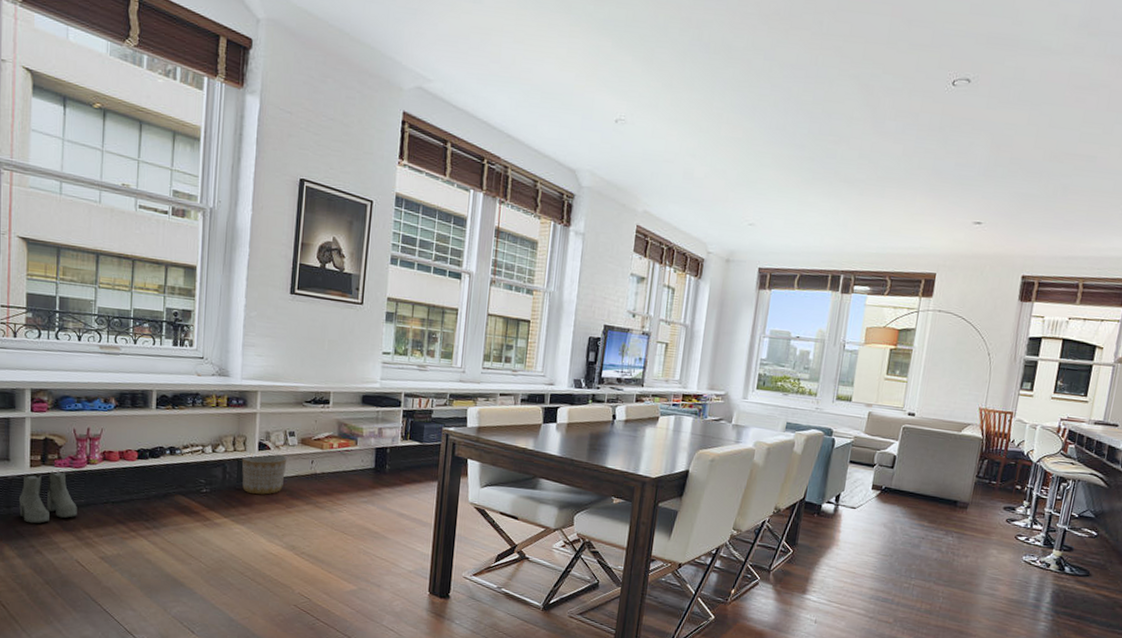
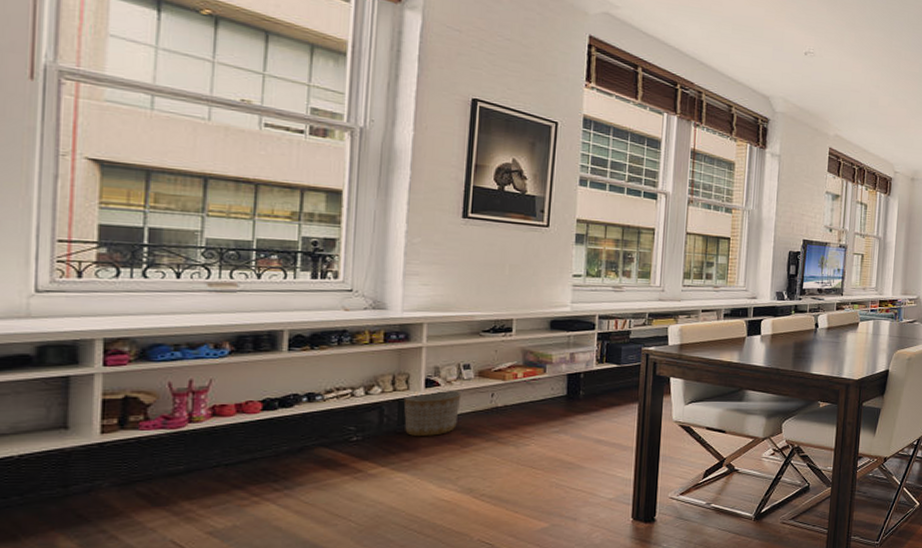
boots: present [18,470,77,524] -> none [81,434,173,503]

